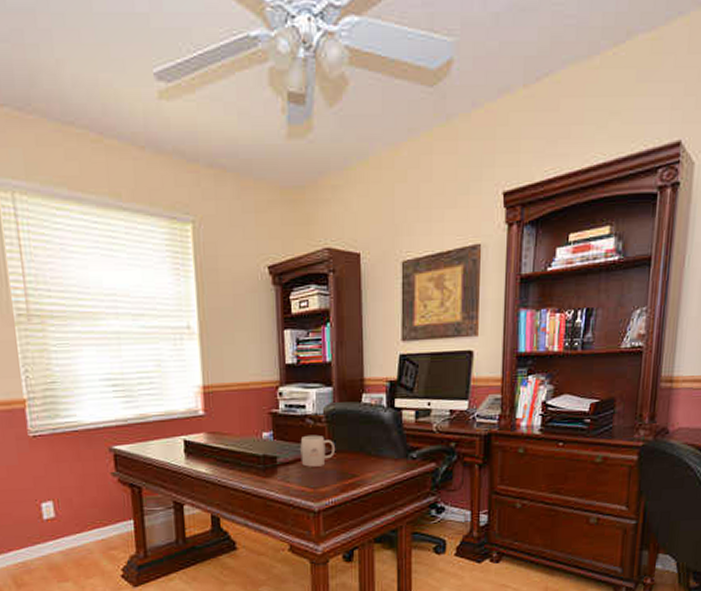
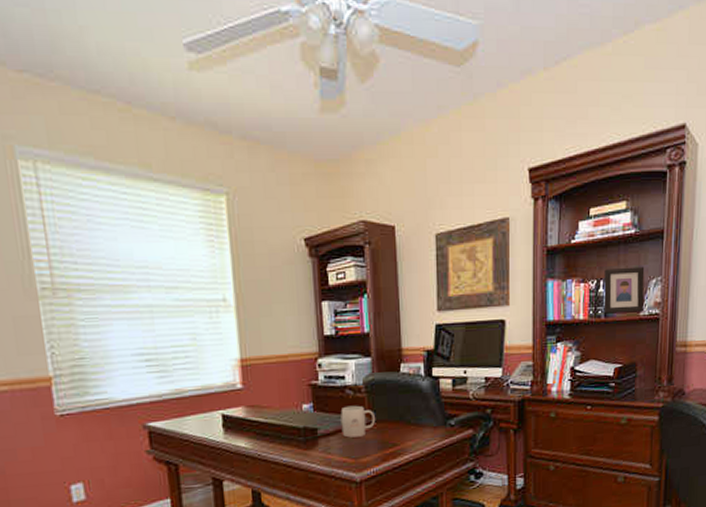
picture frame: none [580,296,628,346] -> present [603,266,645,314]

